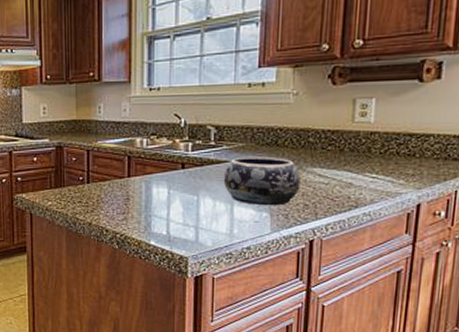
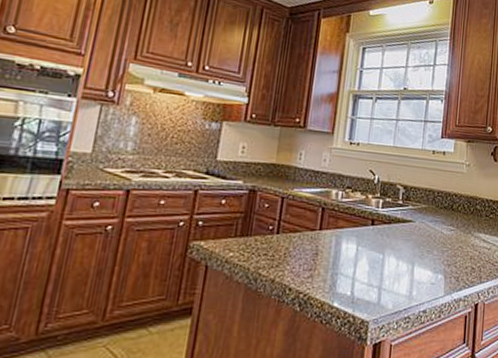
decorative bowl: present [223,156,301,206] -> none [407,217,470,268]

